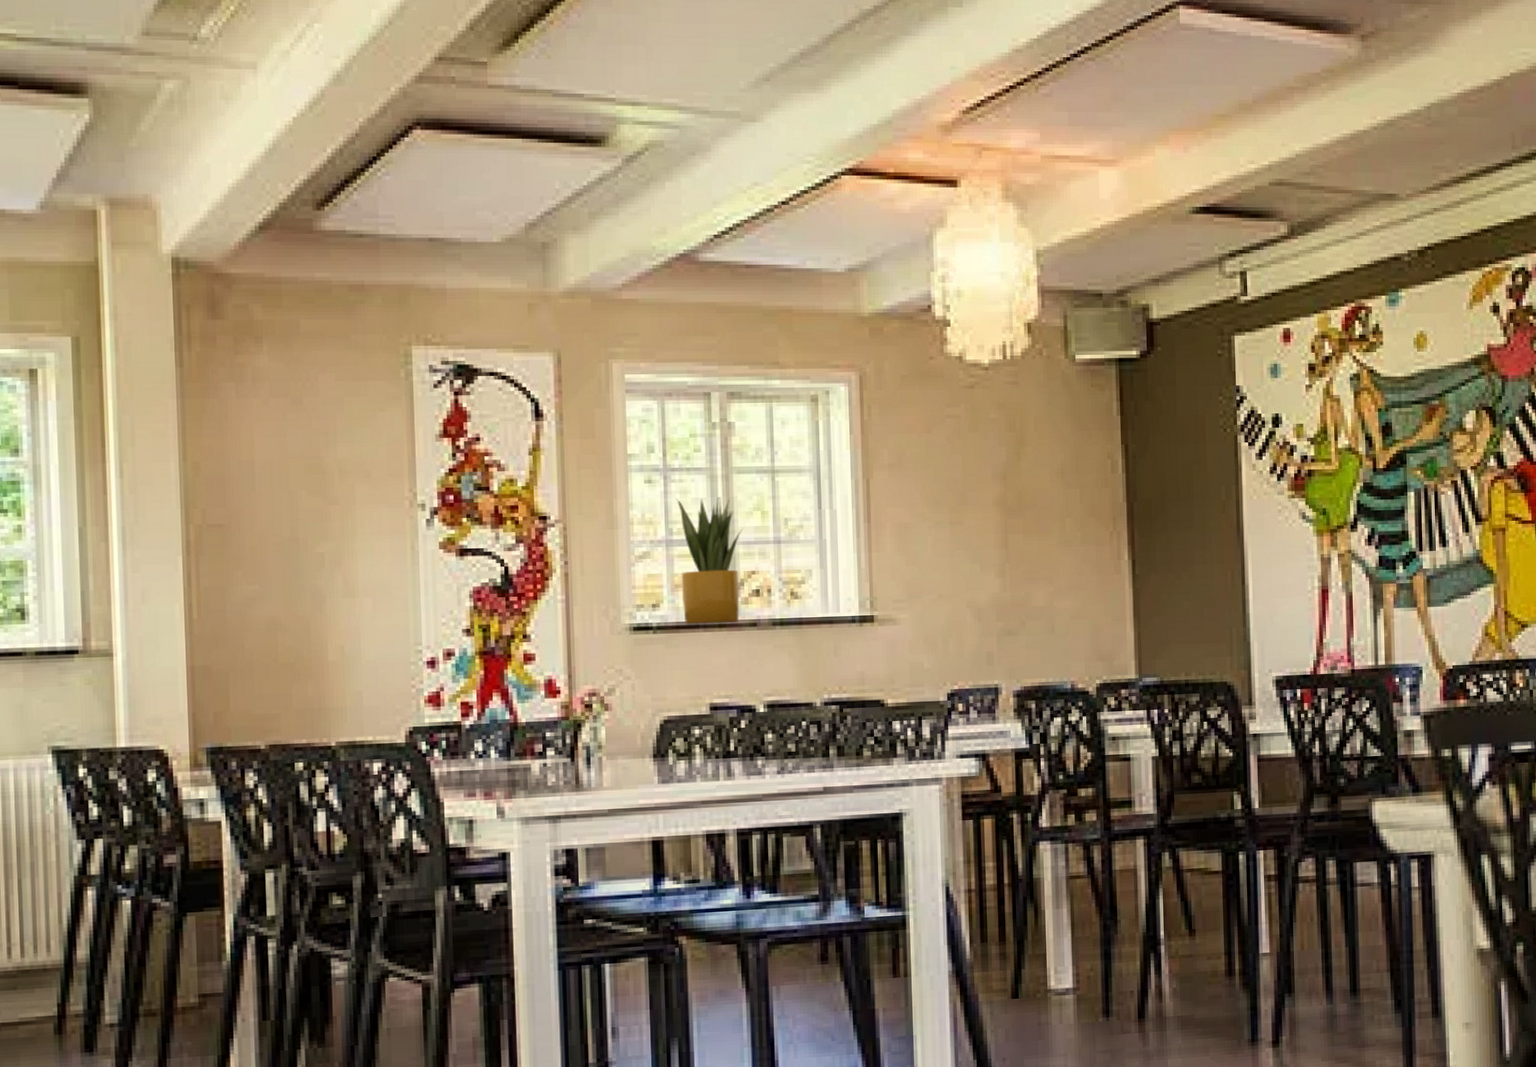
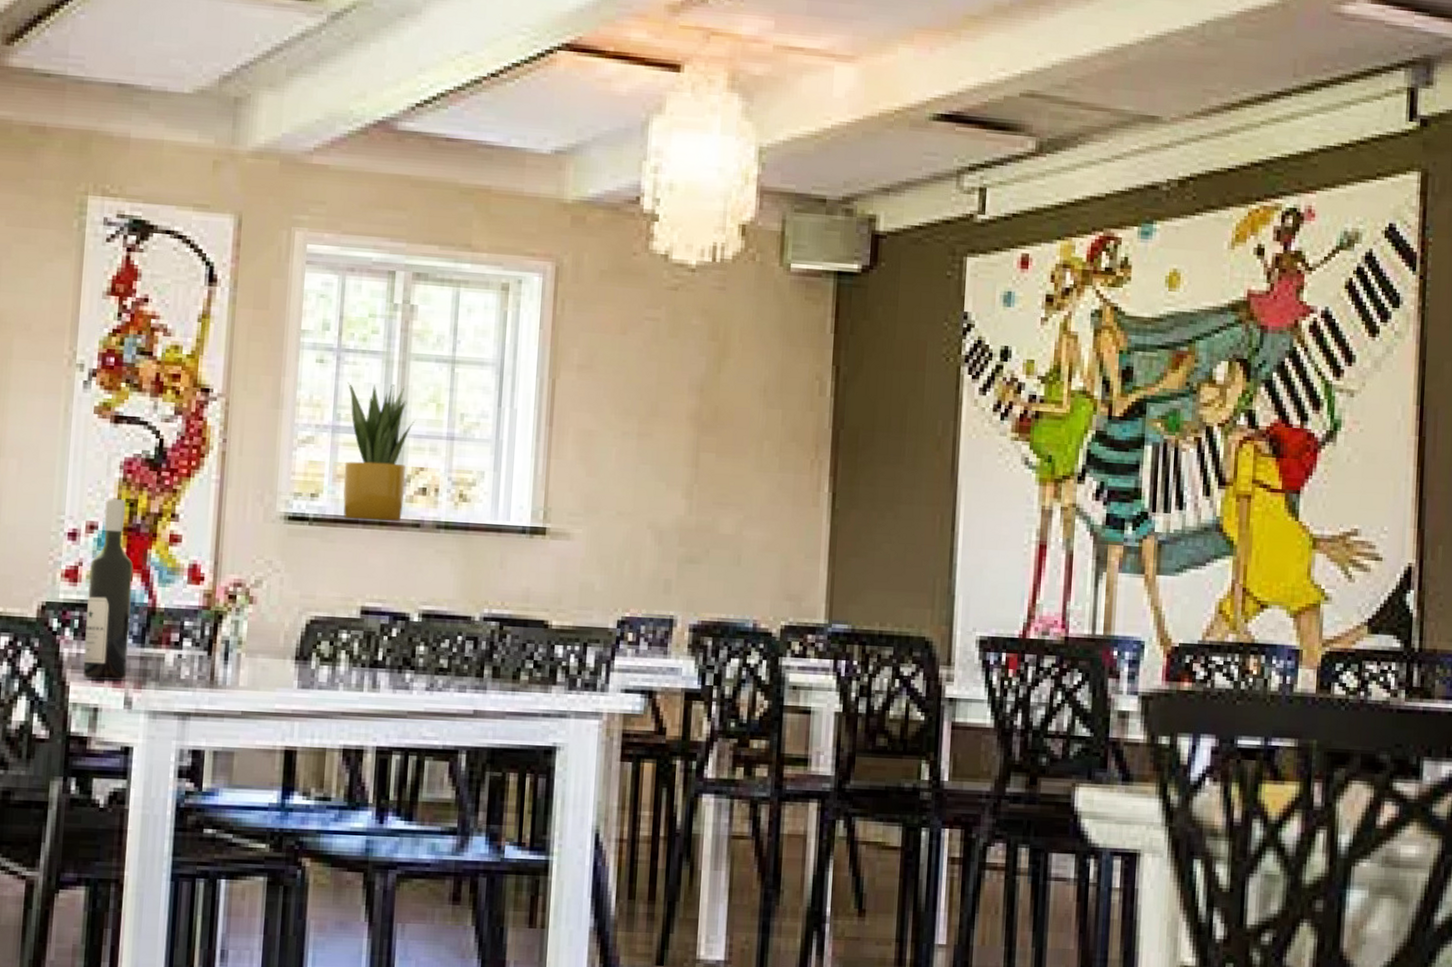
bottle: none [451,625,497,794] -> present [83,498,134,680]

